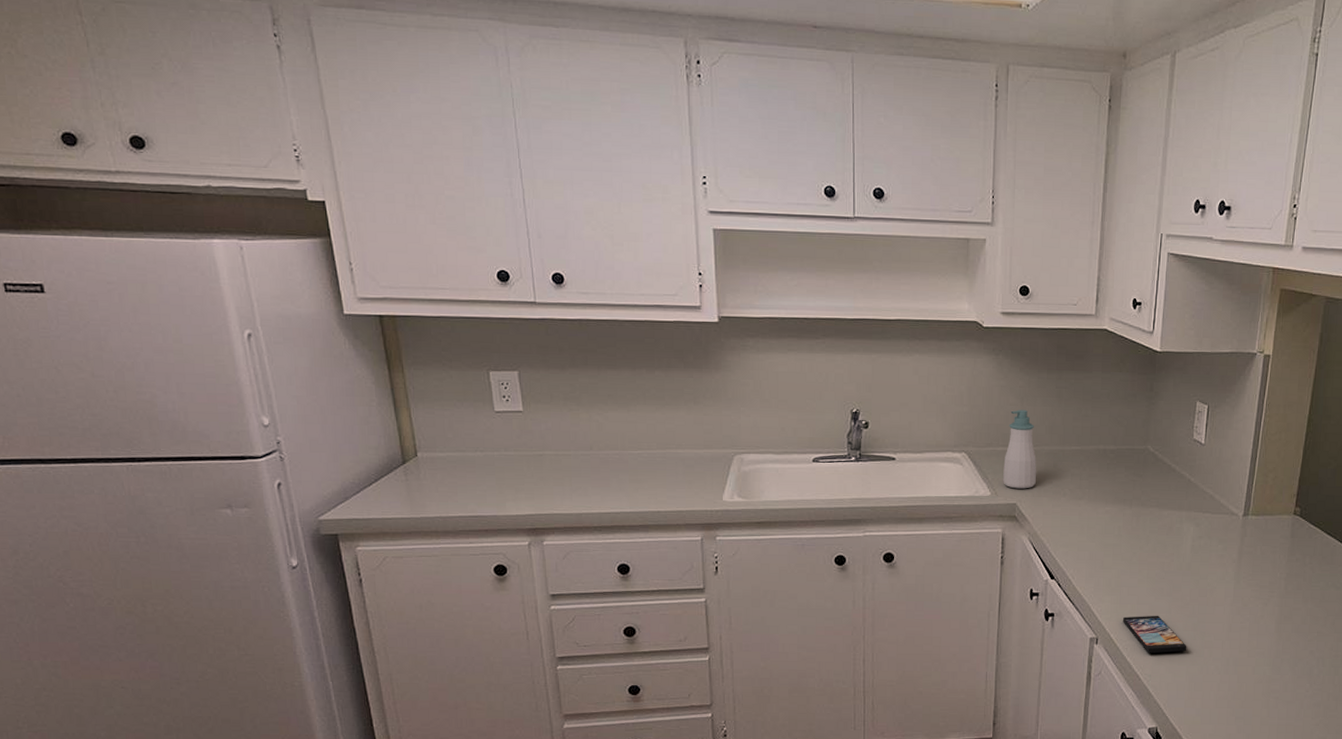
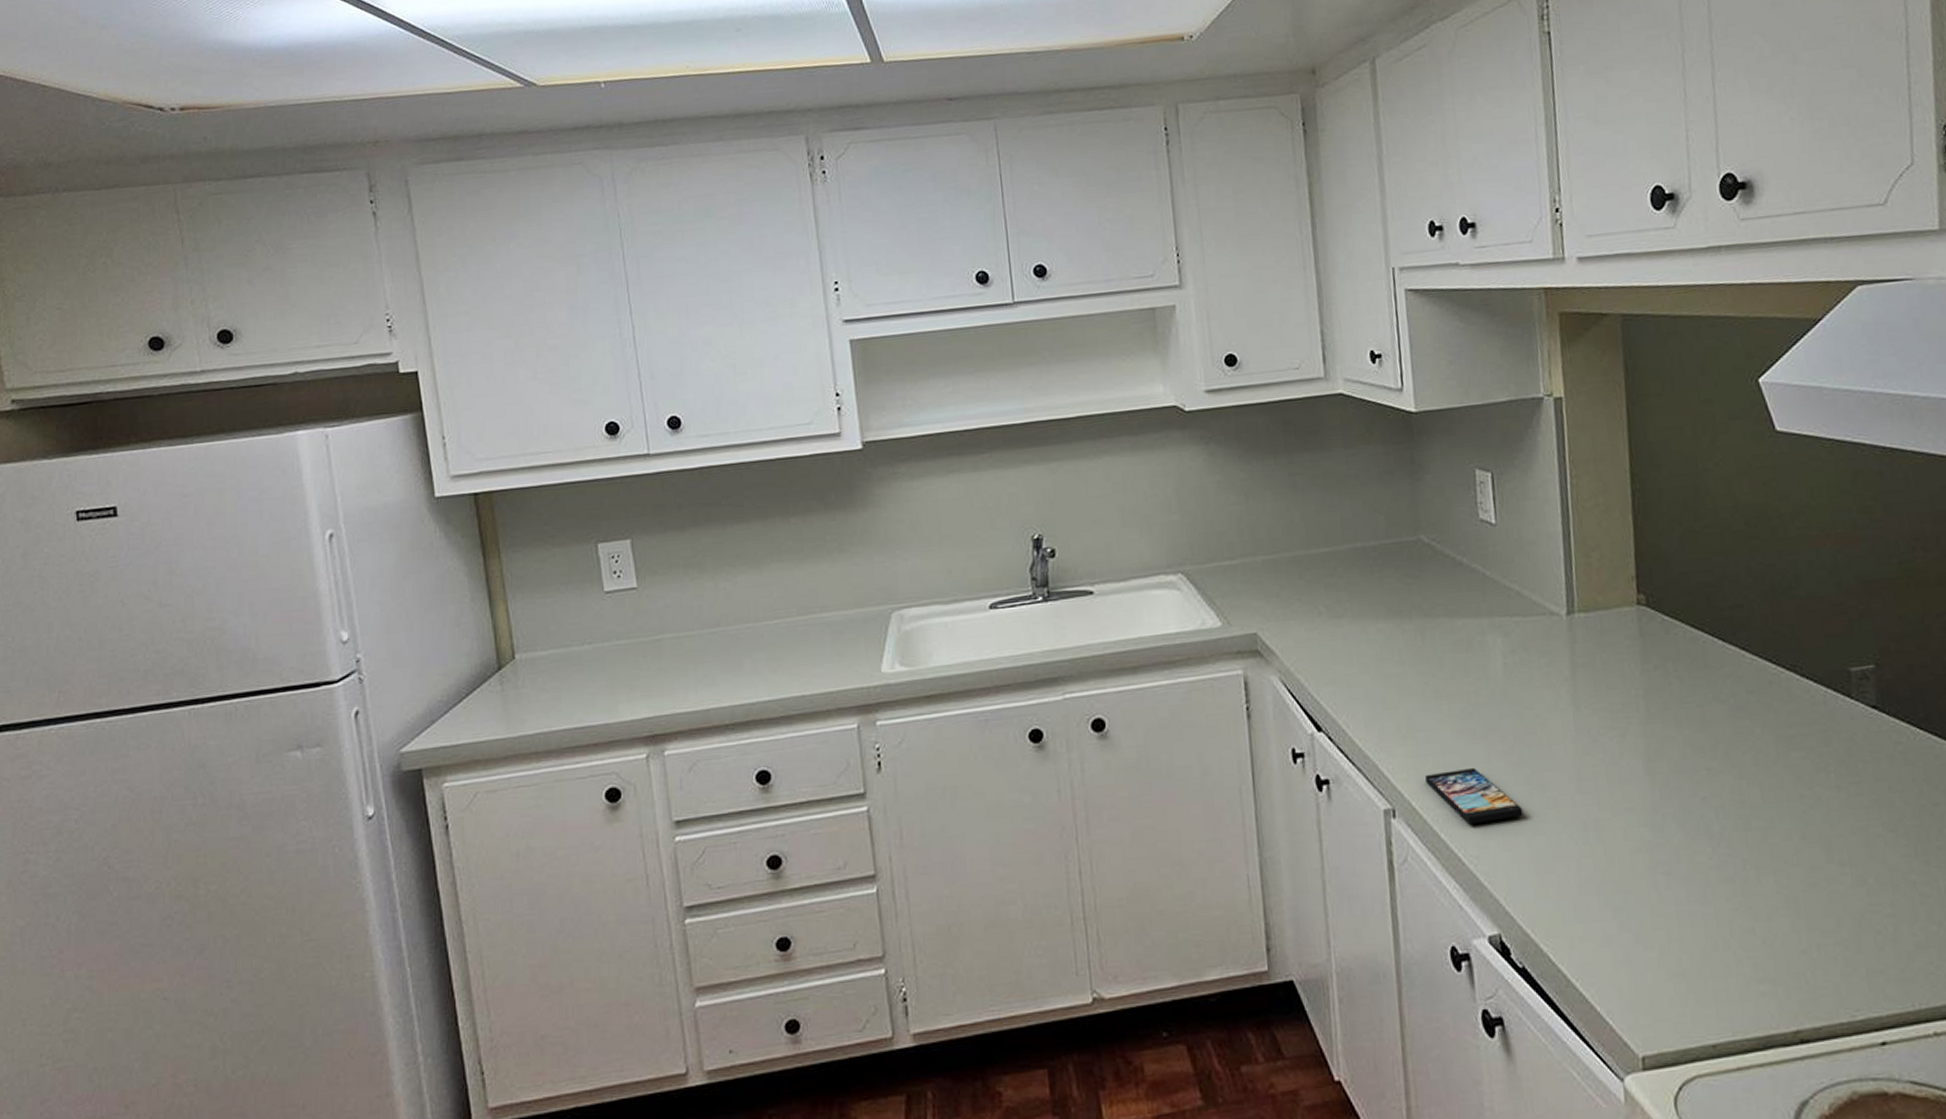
soap bottle: present [1003,409,1036,489] -> none [1233,508,1279,614]

